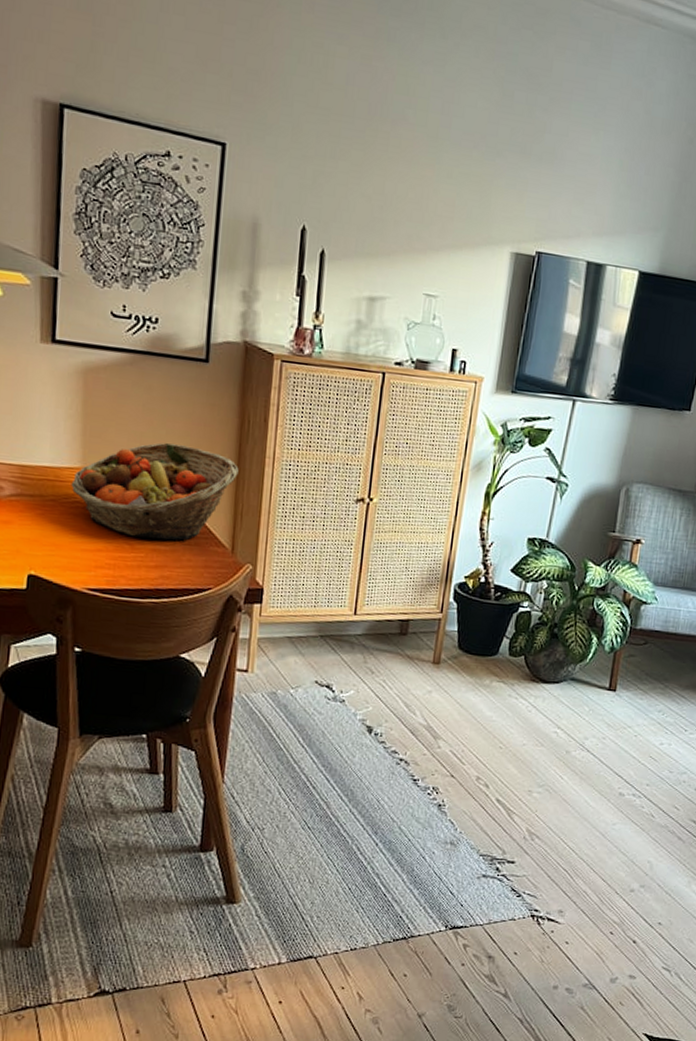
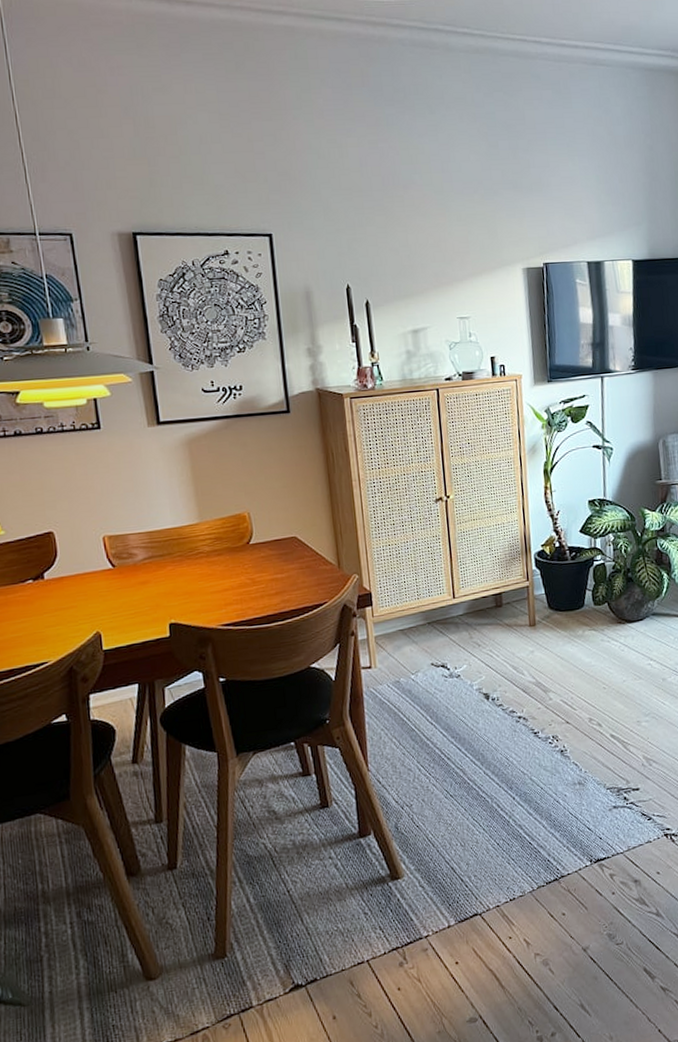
fruit basket: present [71,443,239,541] -> none [193,485,332,572]

